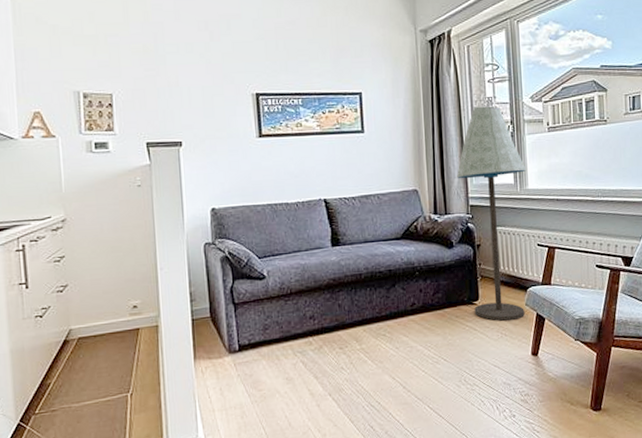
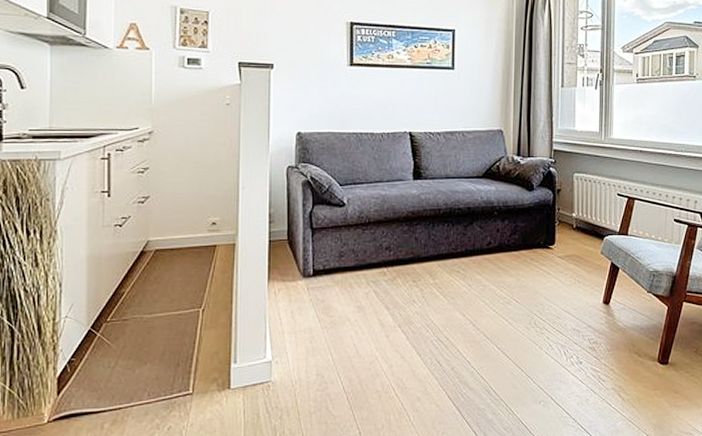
floor lamp: present [457,106,527,321] -> none [543,52,612,267]

